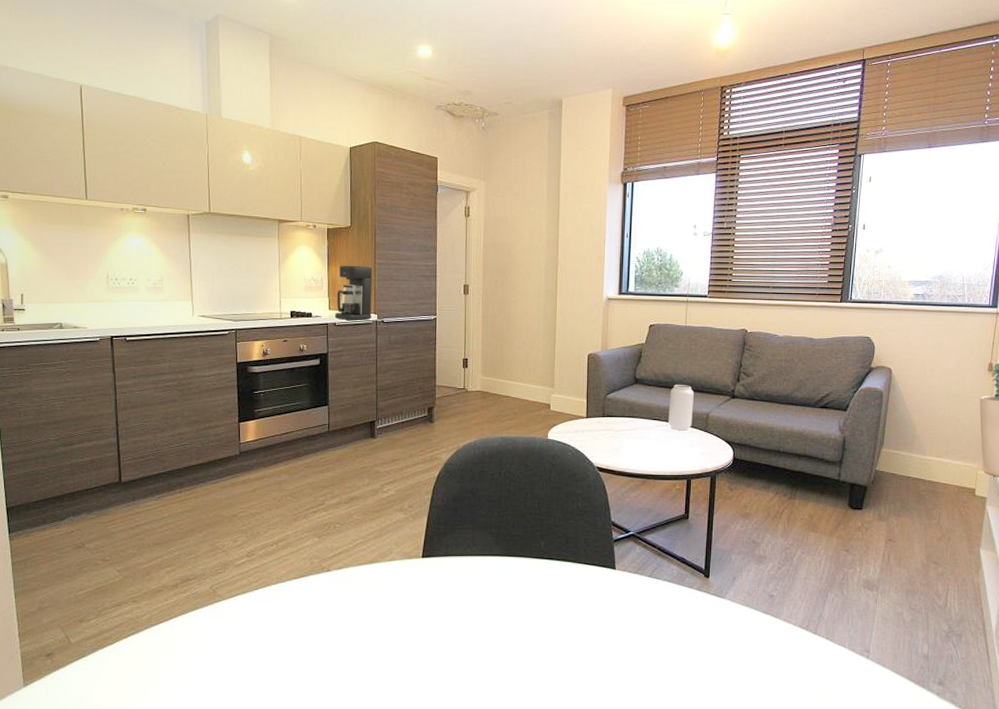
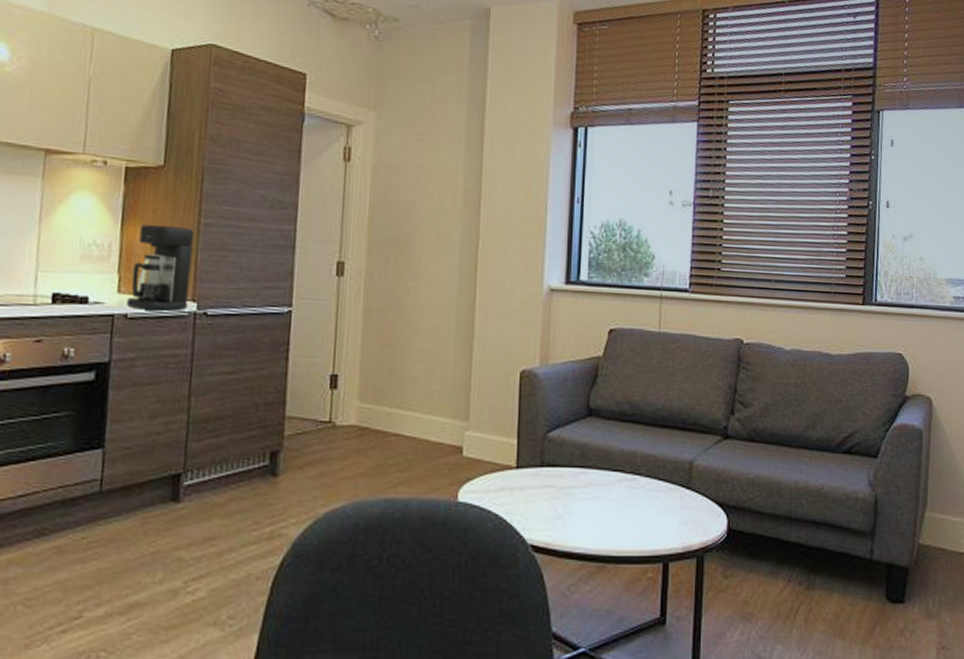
vase: present [668,385,694,431] -> none [636,418,672,487]

